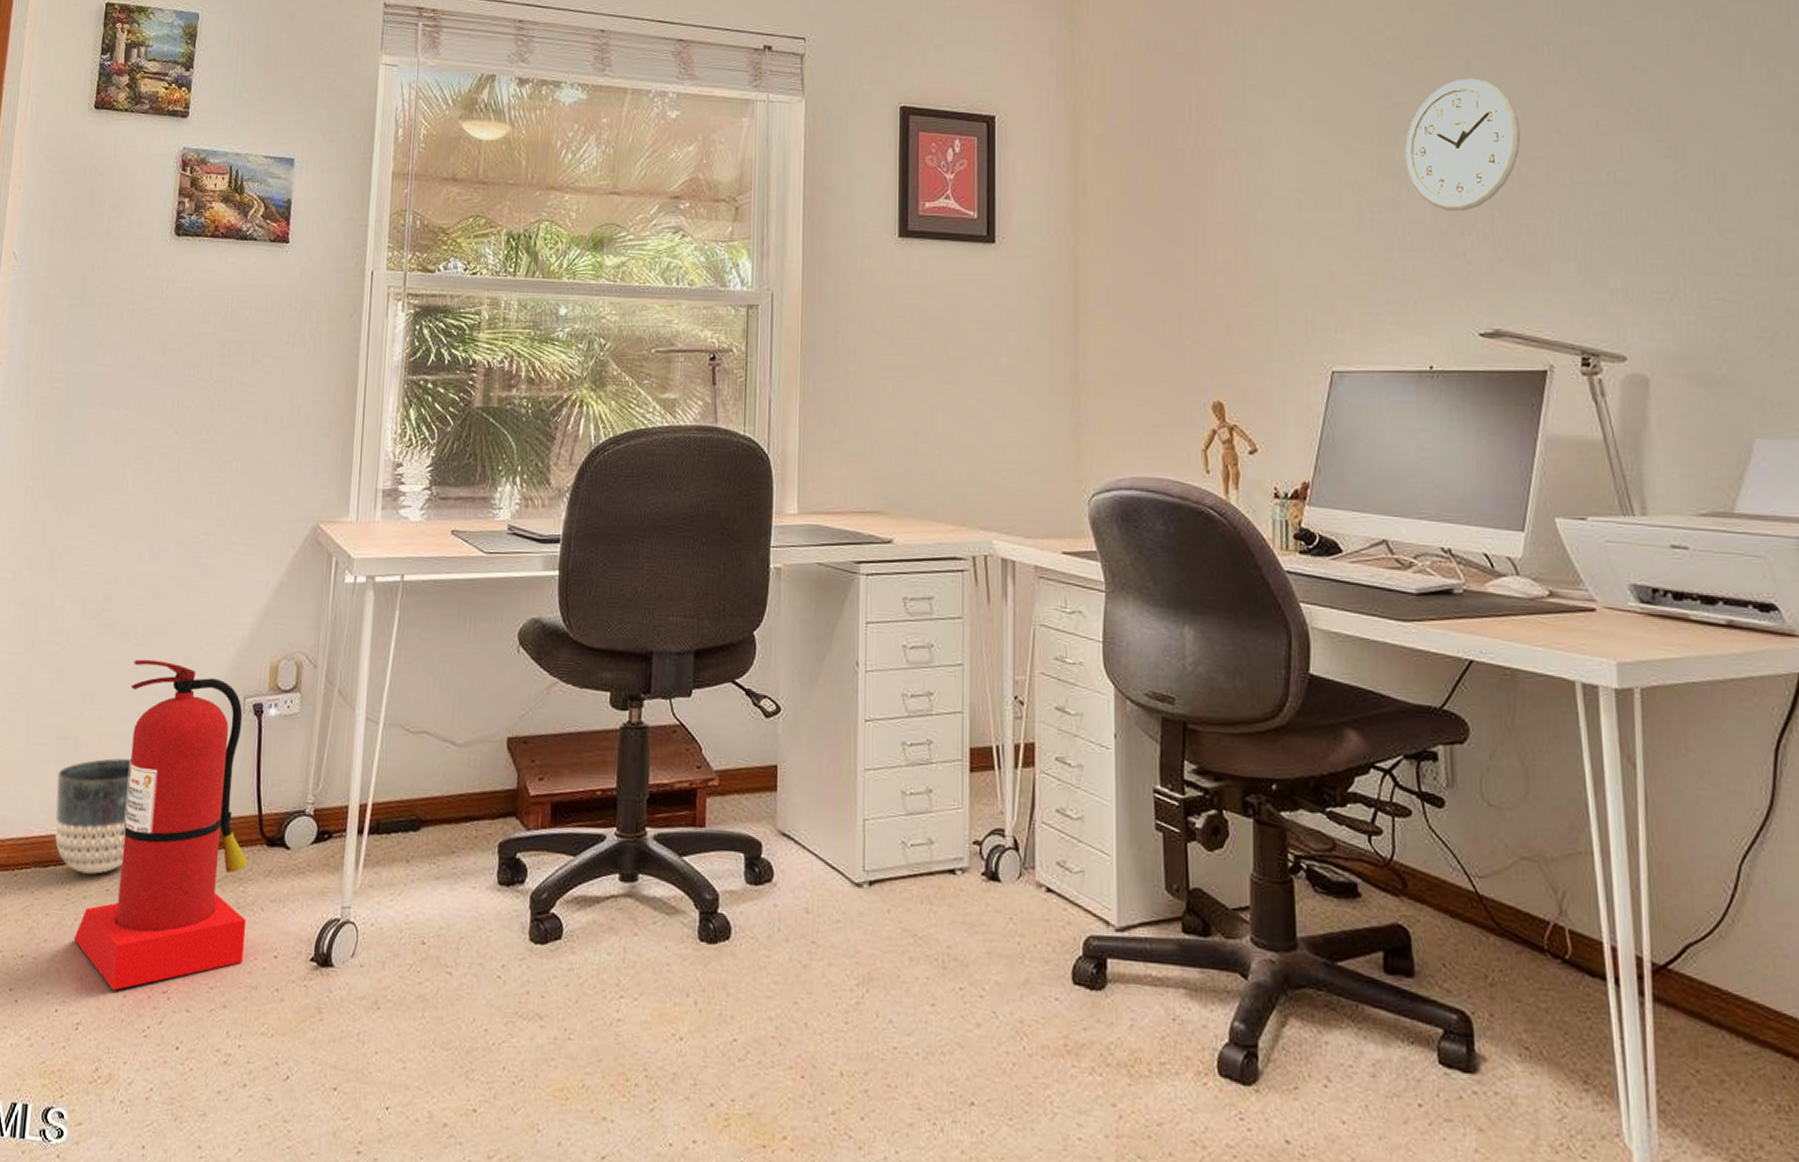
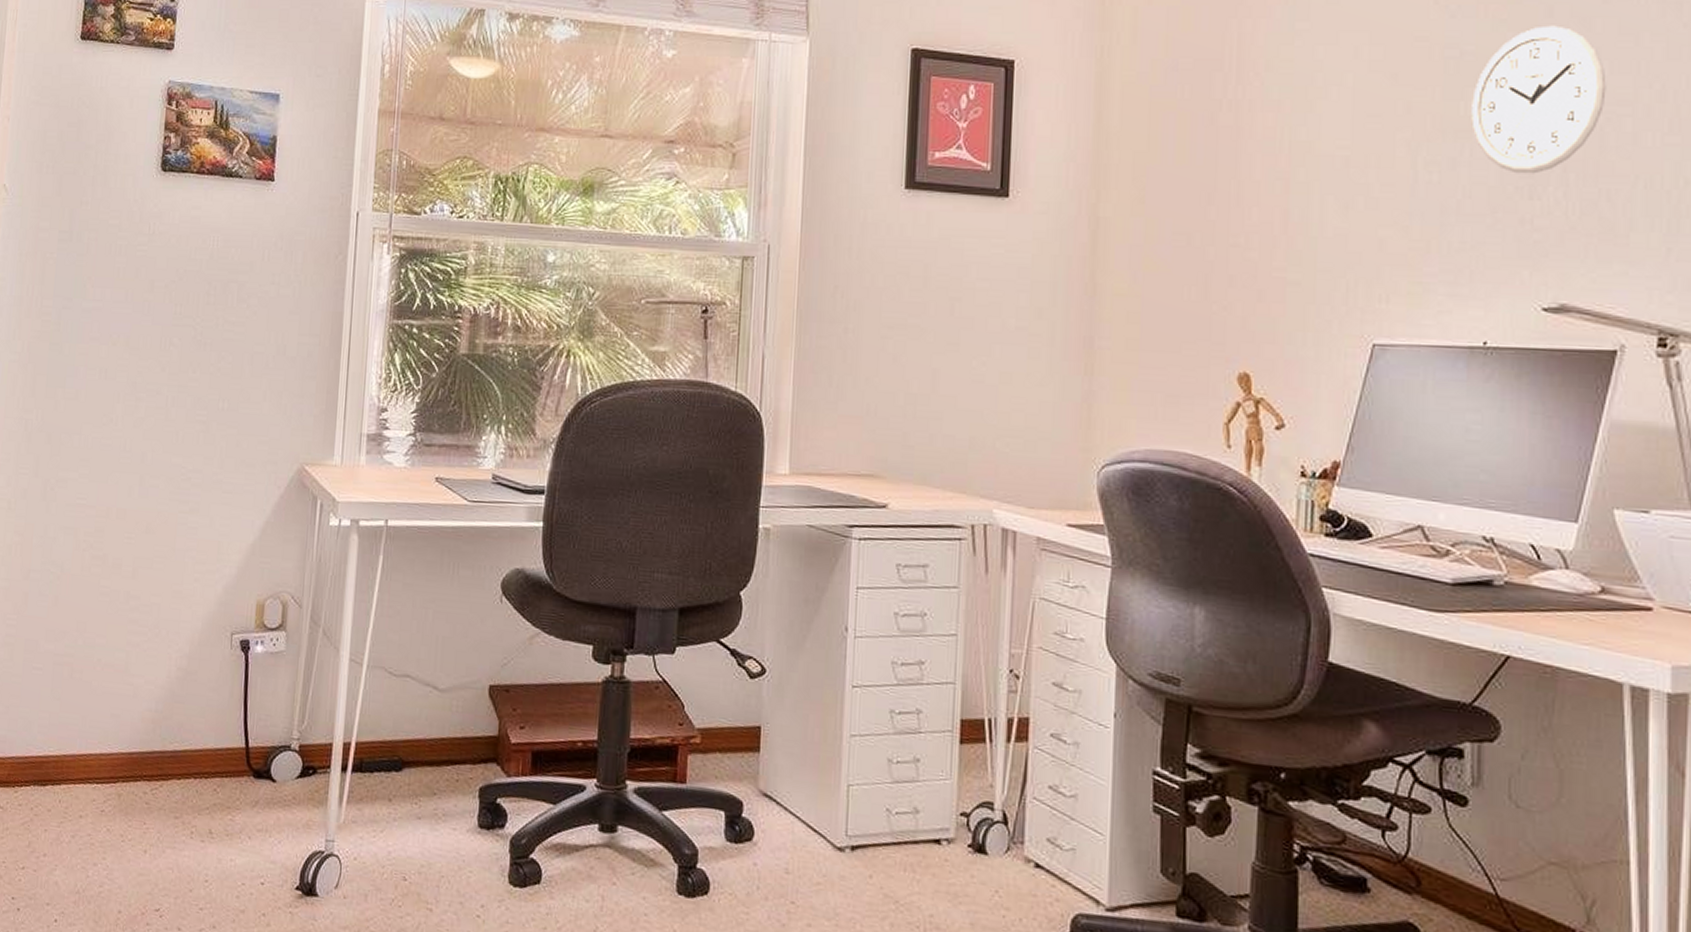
planter: present [55,758,132,876] -> none [52,686,124,796]
fire extinguisher: present [73,659,248,991] -> none [71,591,236,906]

